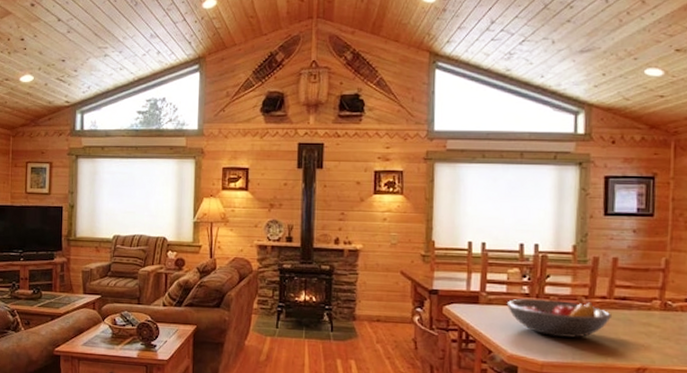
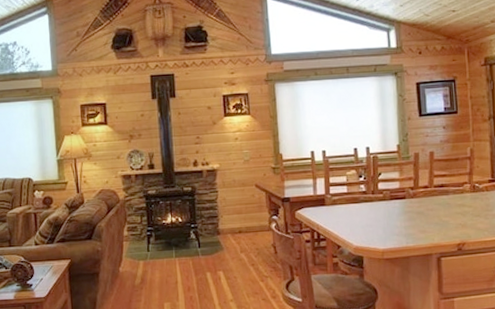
fruit bowl: present [506,298,613,338] -> none [348,192,435,227]

